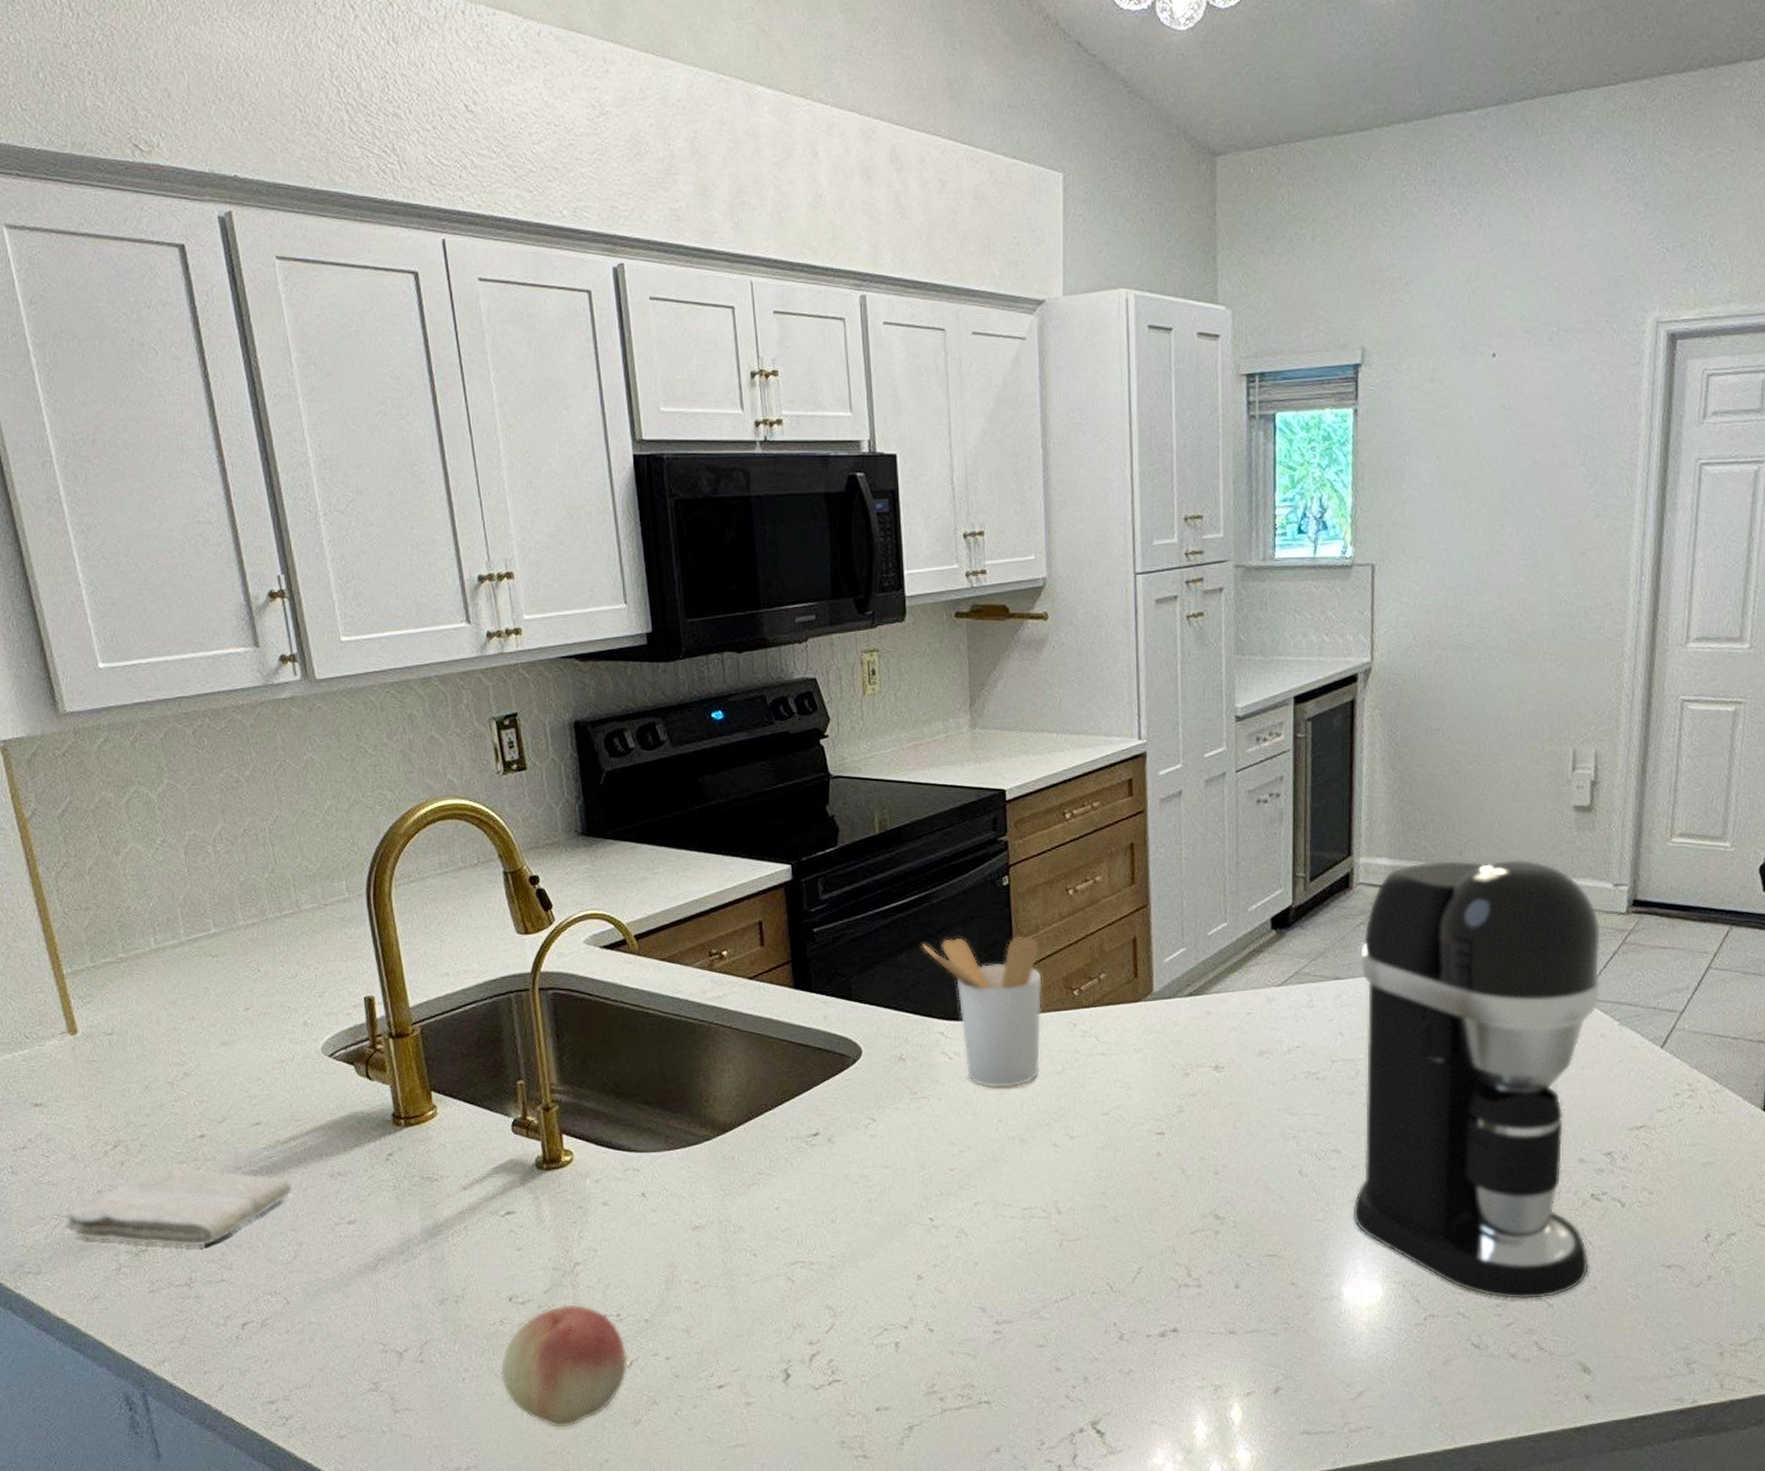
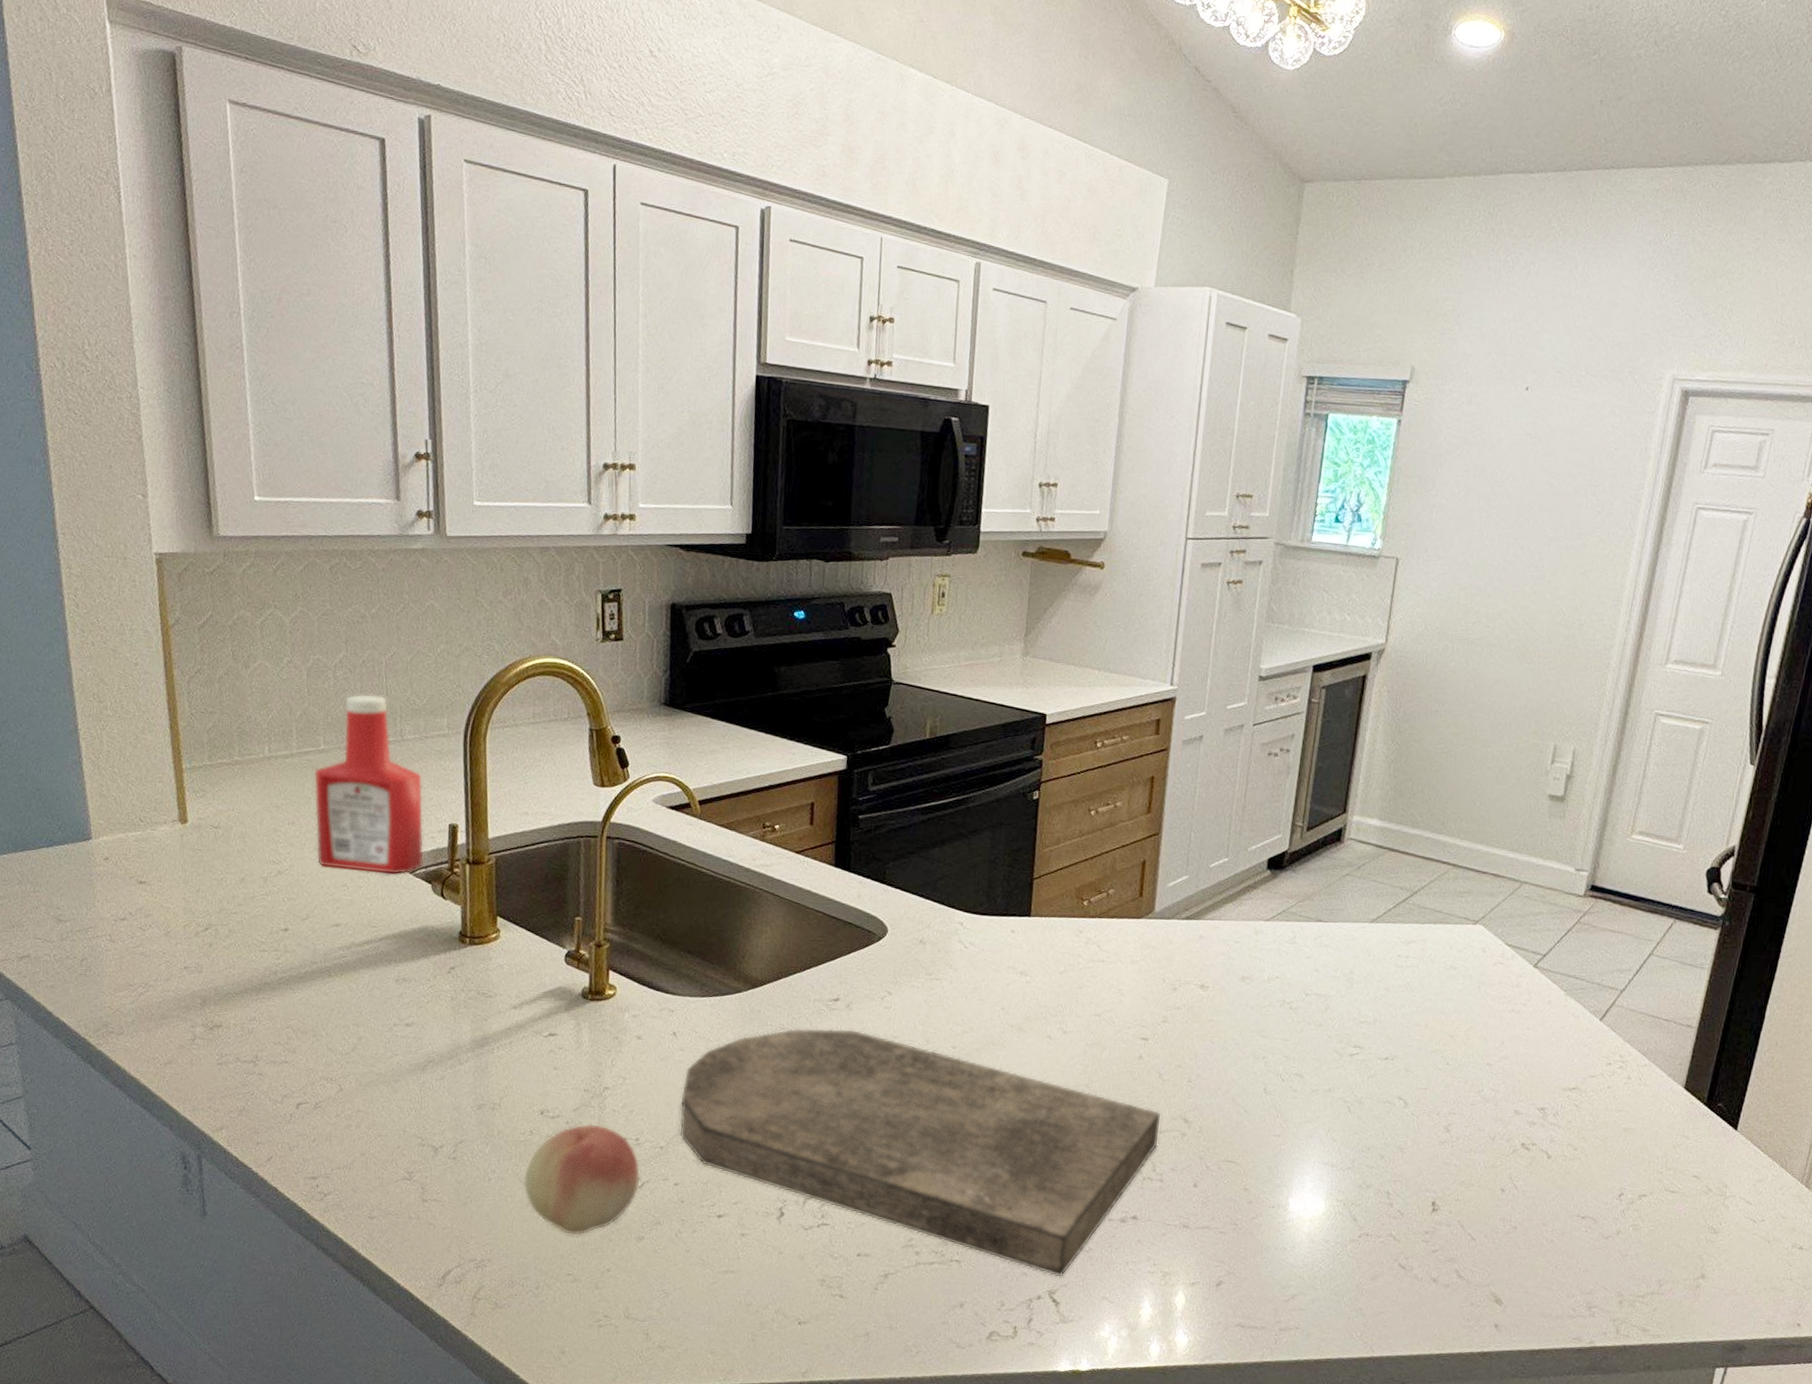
washcloth: present [64,1166,292,1247] -> none [149,951,360,1029]
ketchup bottle: none [208,865,343,1062] -> present [313,694,424,875]
cutting board: none [660,1164,1190,1405] -> present [679,1028,1160,1277]
utensil holder: present [922,936,1042,1089] -> none [954,839,1059,981]
coffee maker: present [1353,859,1601,1300] -> none [1306,827,1560,1232]

